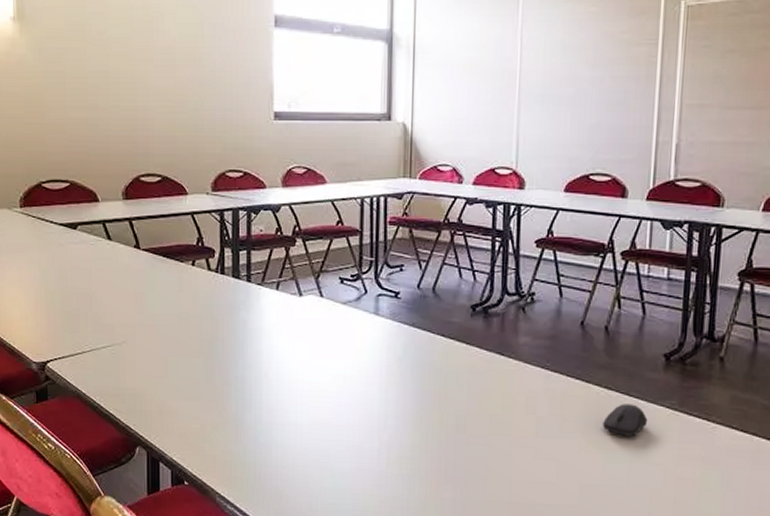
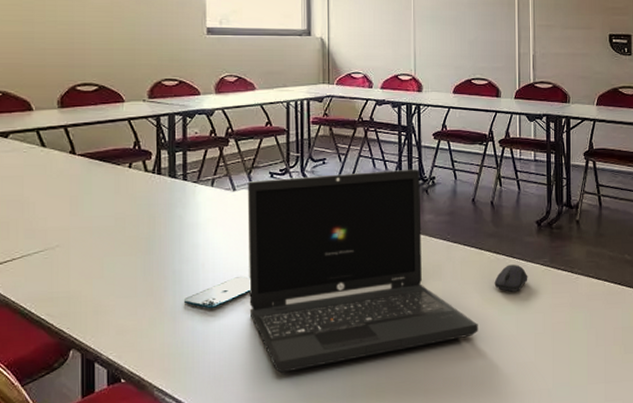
smartphone: none [246,389,316,421] -> present [183,277,250,309]
laptop: none [314,282,579,496] -> present [247,170,478,373]

